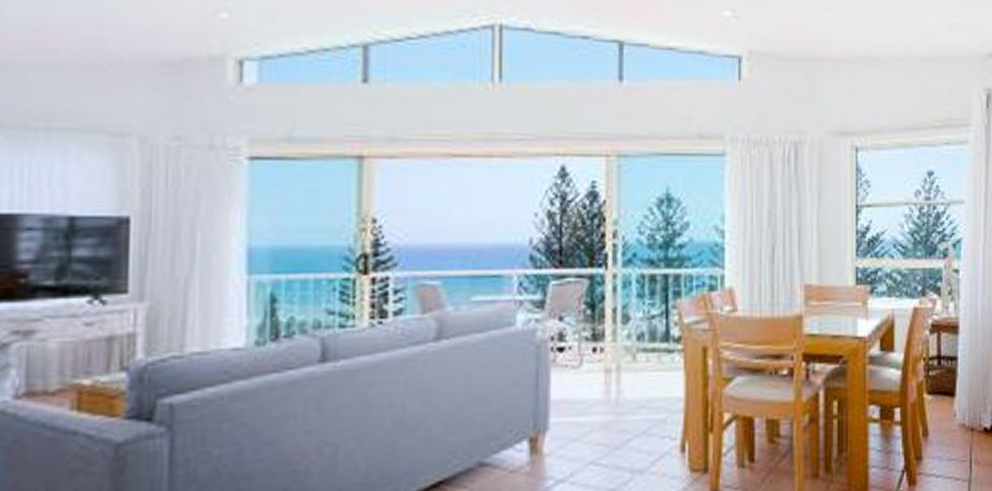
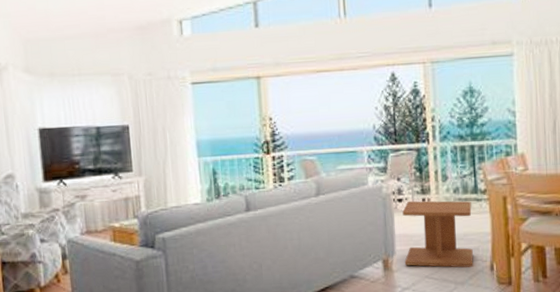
side table: none [561,350,660,449] -> present [402,201,474,268]

